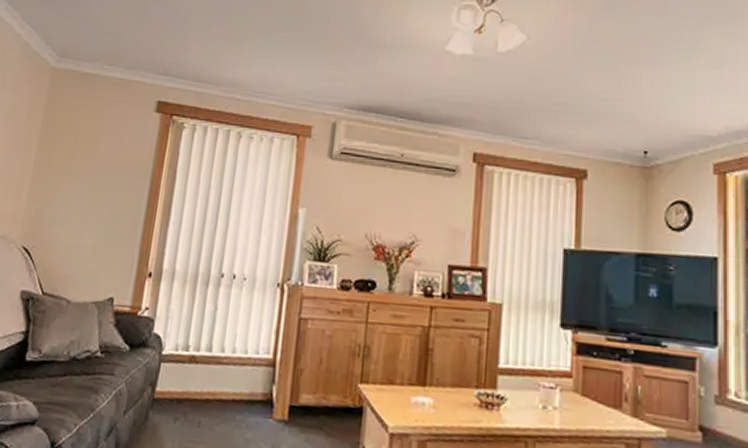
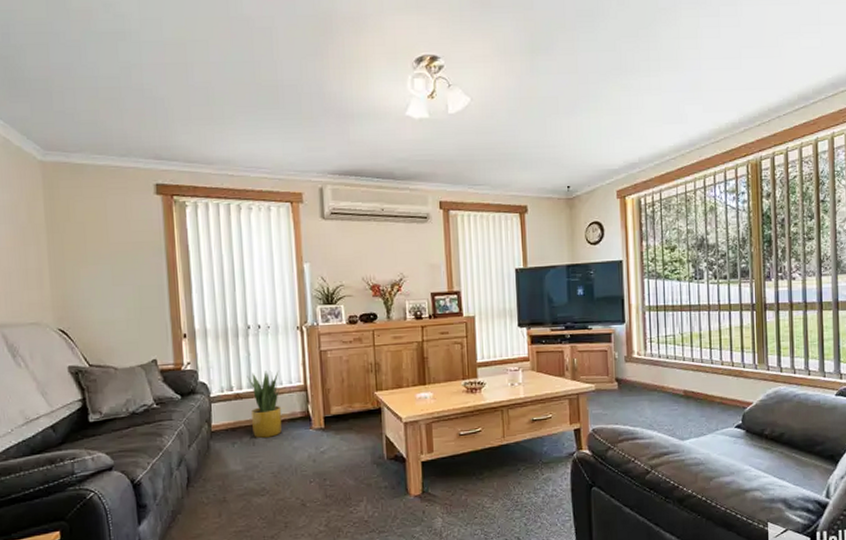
planter: none [200,332,247,421] -> present [247,370,283,439]

